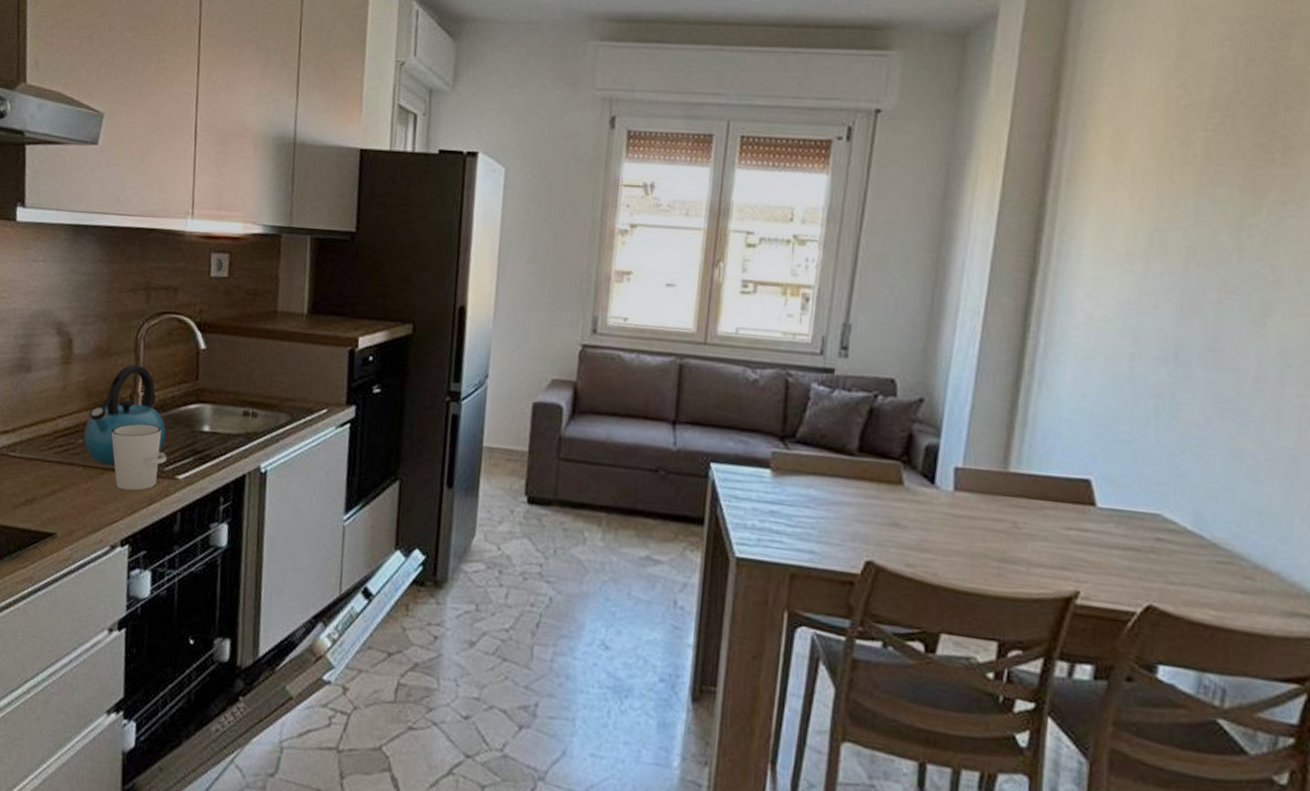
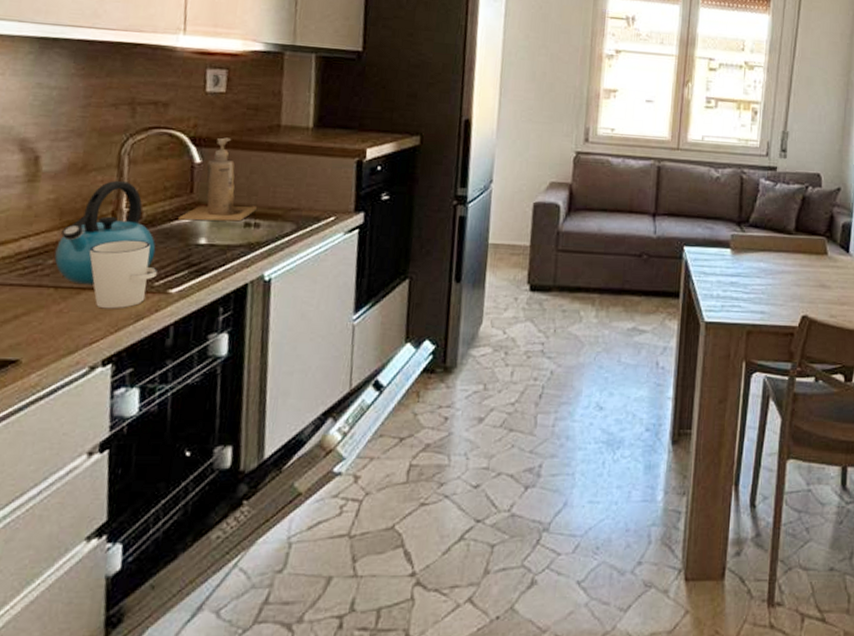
soap dispenser: none [184,323,254,410] -> present [177,137,257,222]

